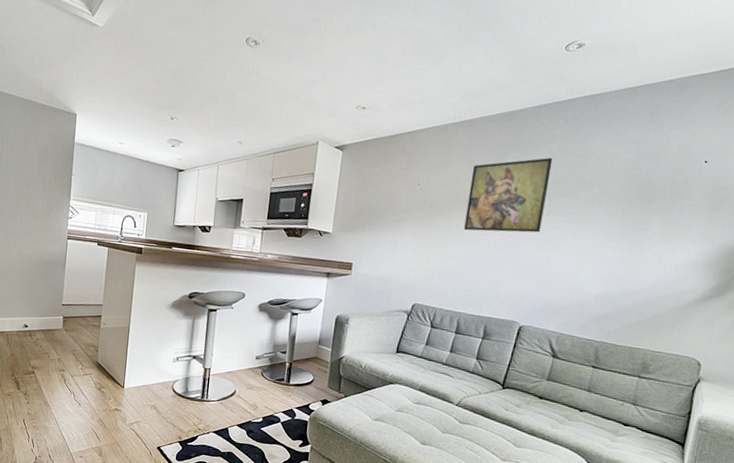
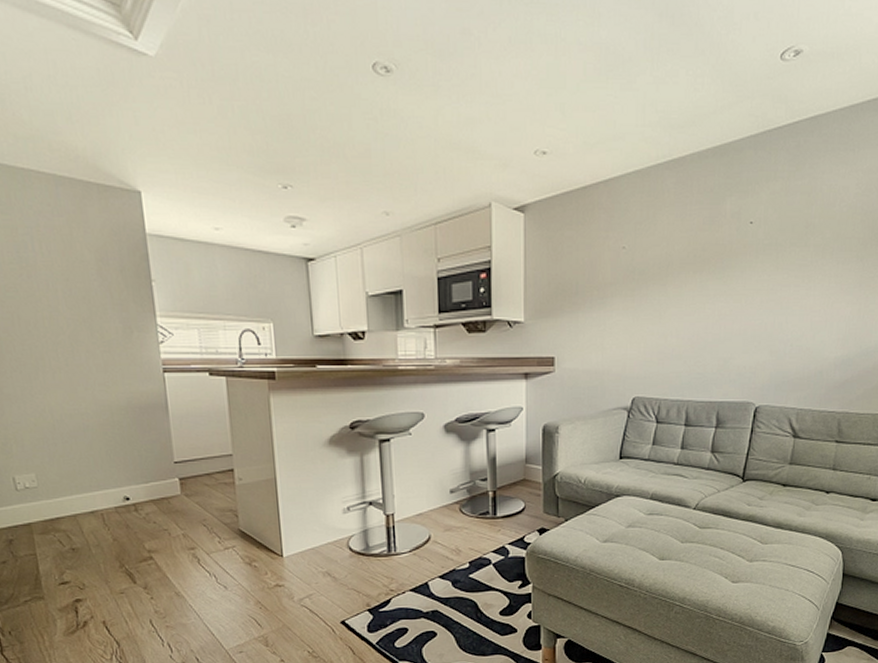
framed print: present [464,157,553,233] -> none [683,199,777,300]

